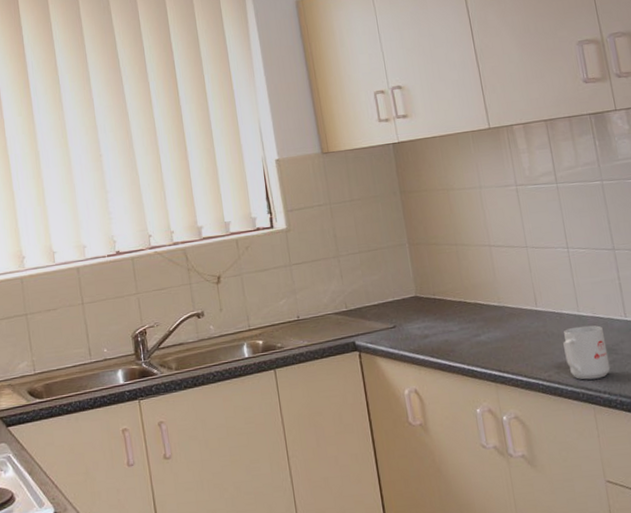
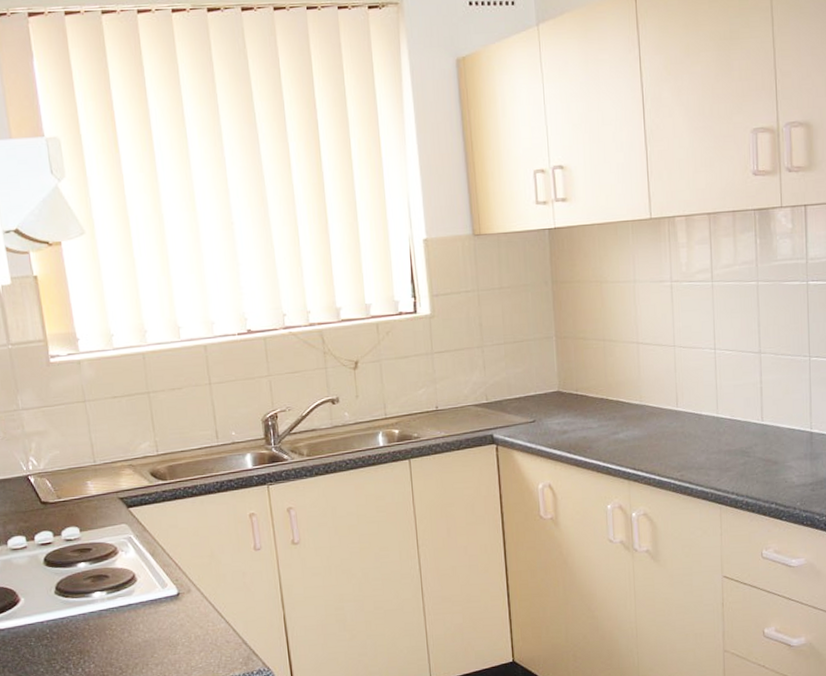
mug: present [563,325,611,380] -> none [699,427,741,481]

